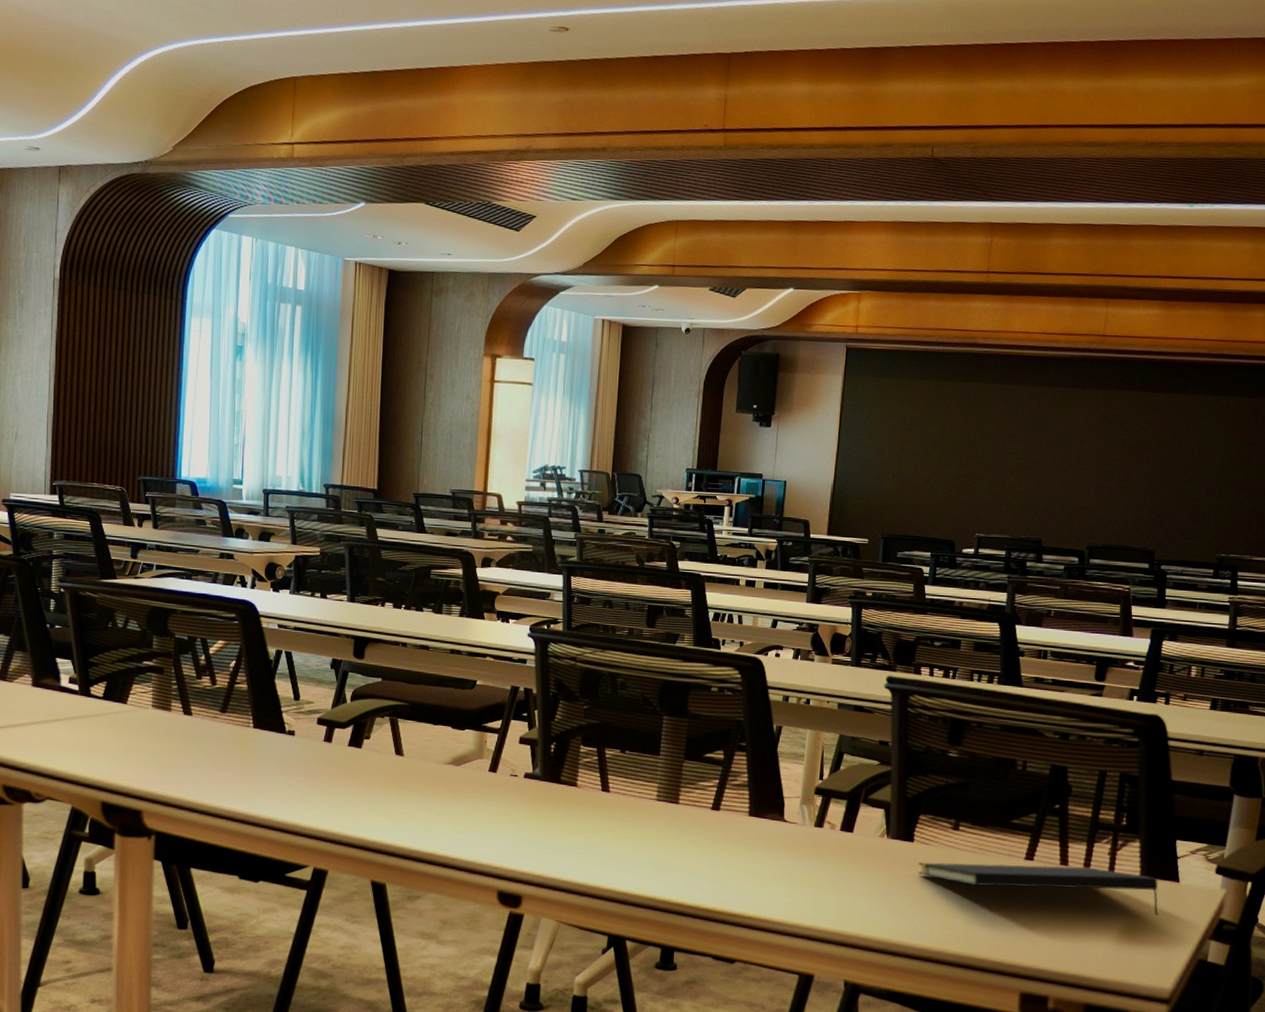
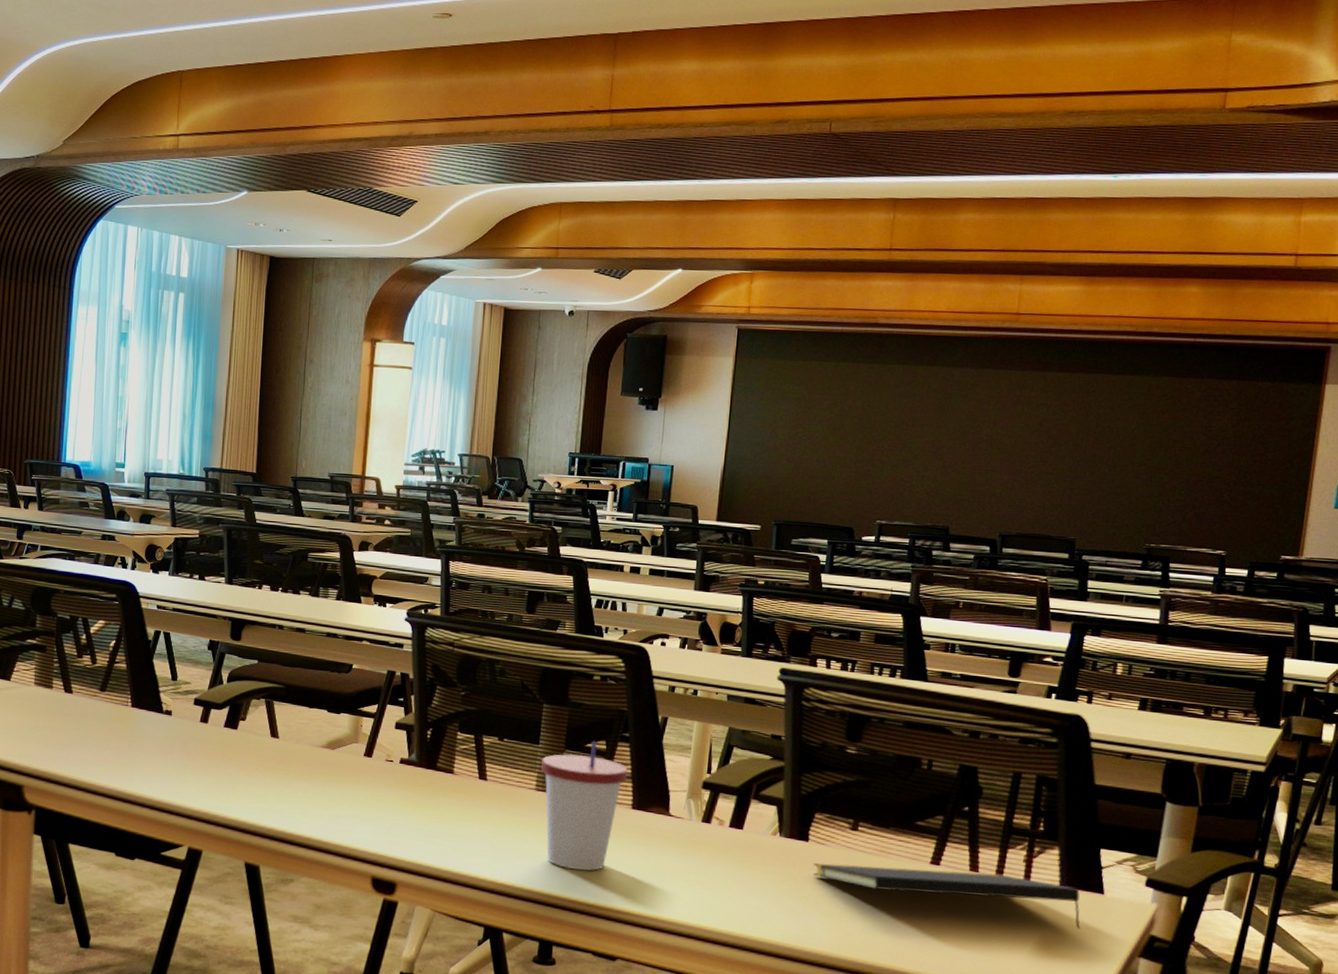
cup: none [662,751,745,878] -> present [541,741,628,871]

